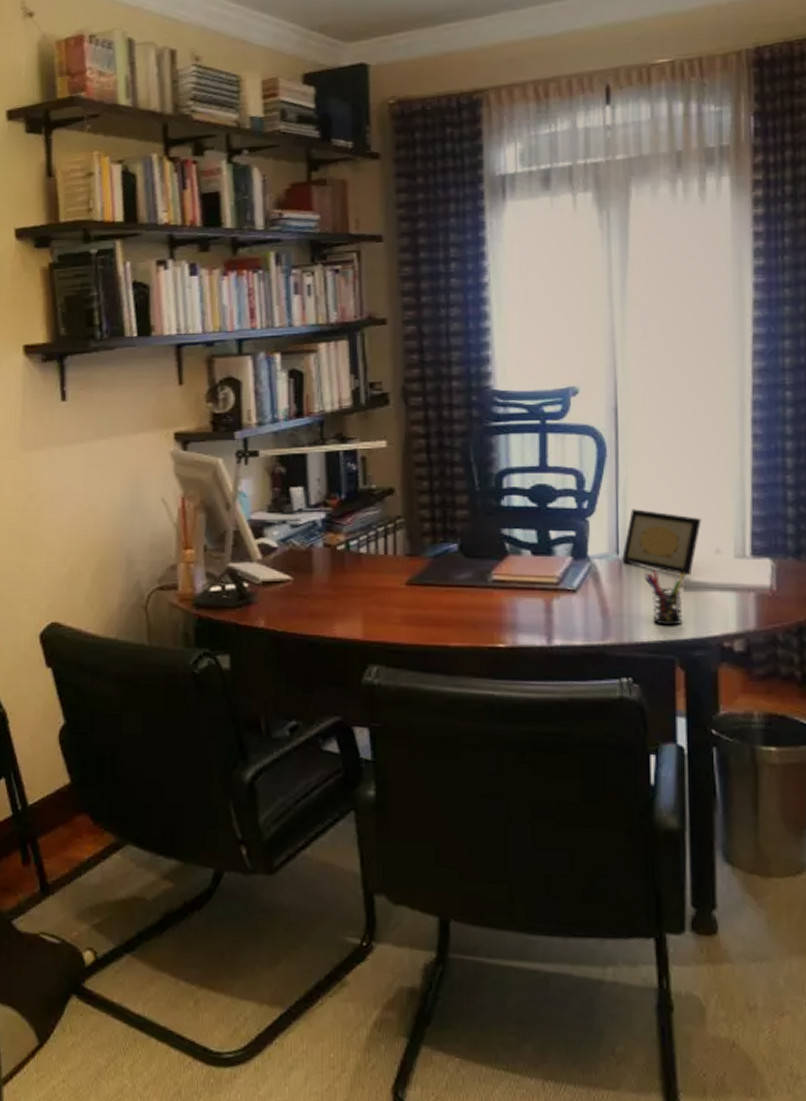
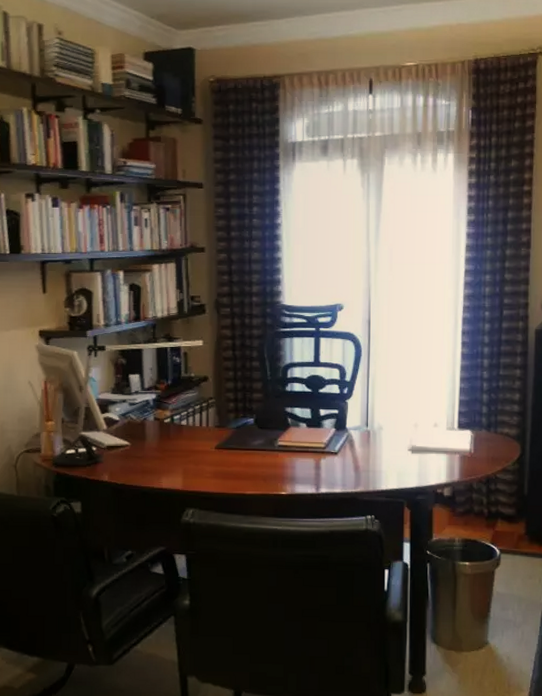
picture frame: present [622,509,701,576] -> none [370,394,425,443]
pen holder: present [644,570,685,626] -> none [385,438,413,478]

